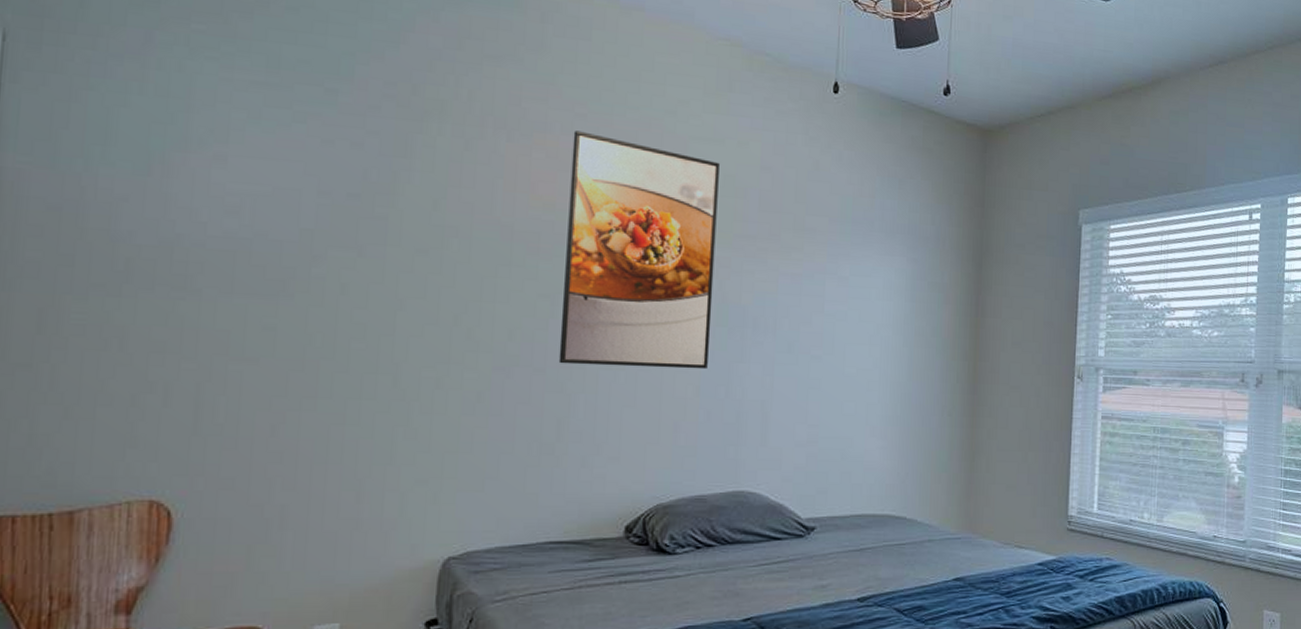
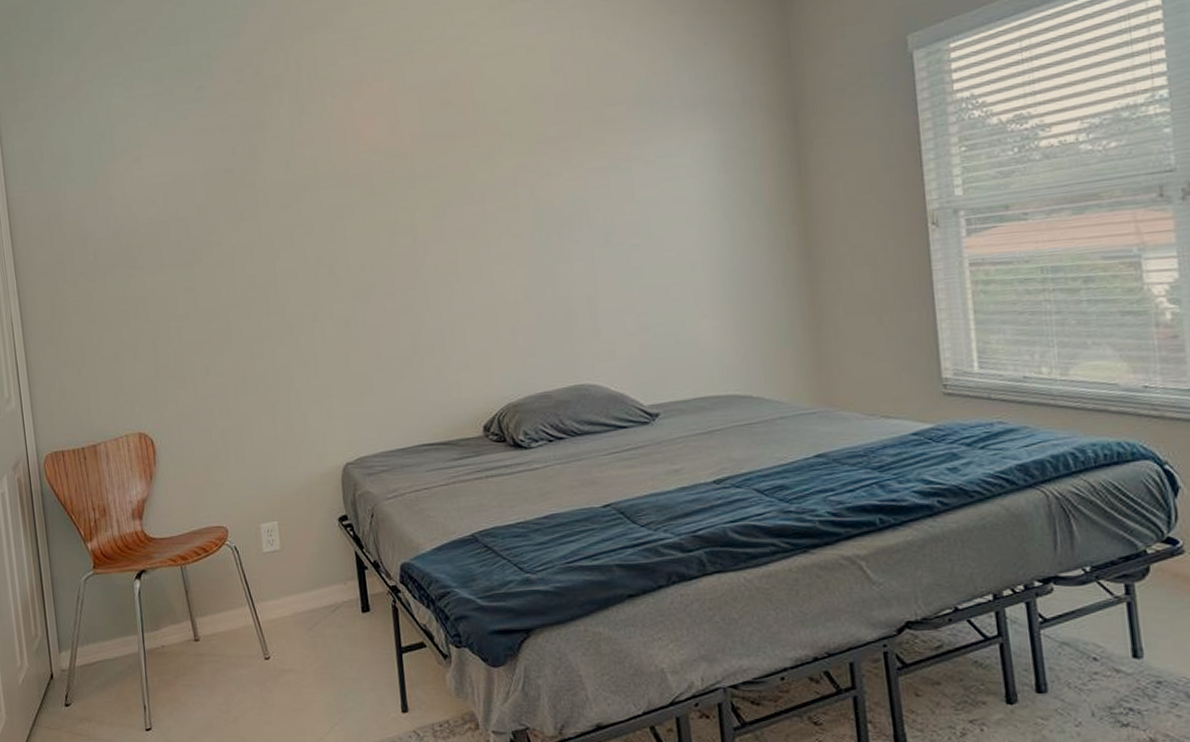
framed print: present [558,131,719,370] -> none [383,74,533,287]

